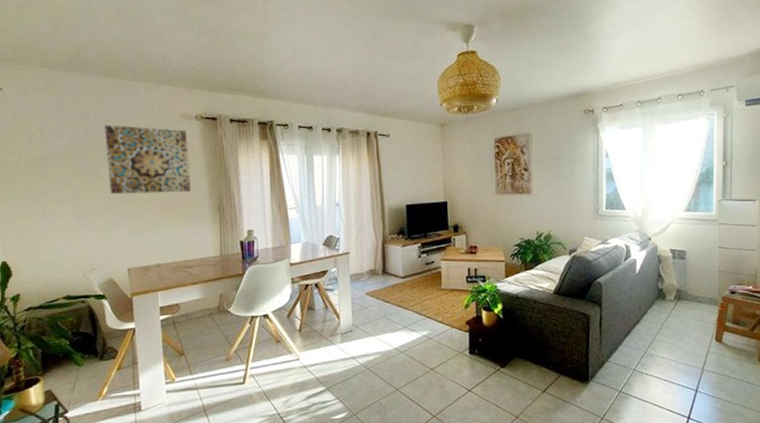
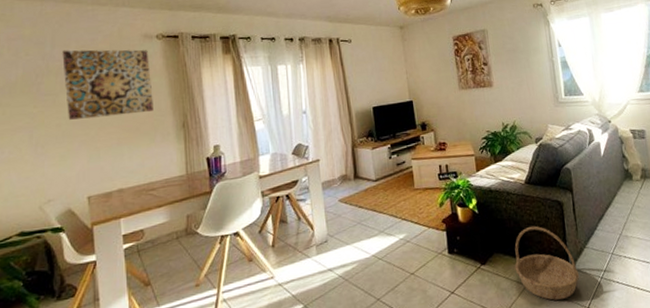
basket: none [534,335,598,408] -> present [514,225,580,301]

